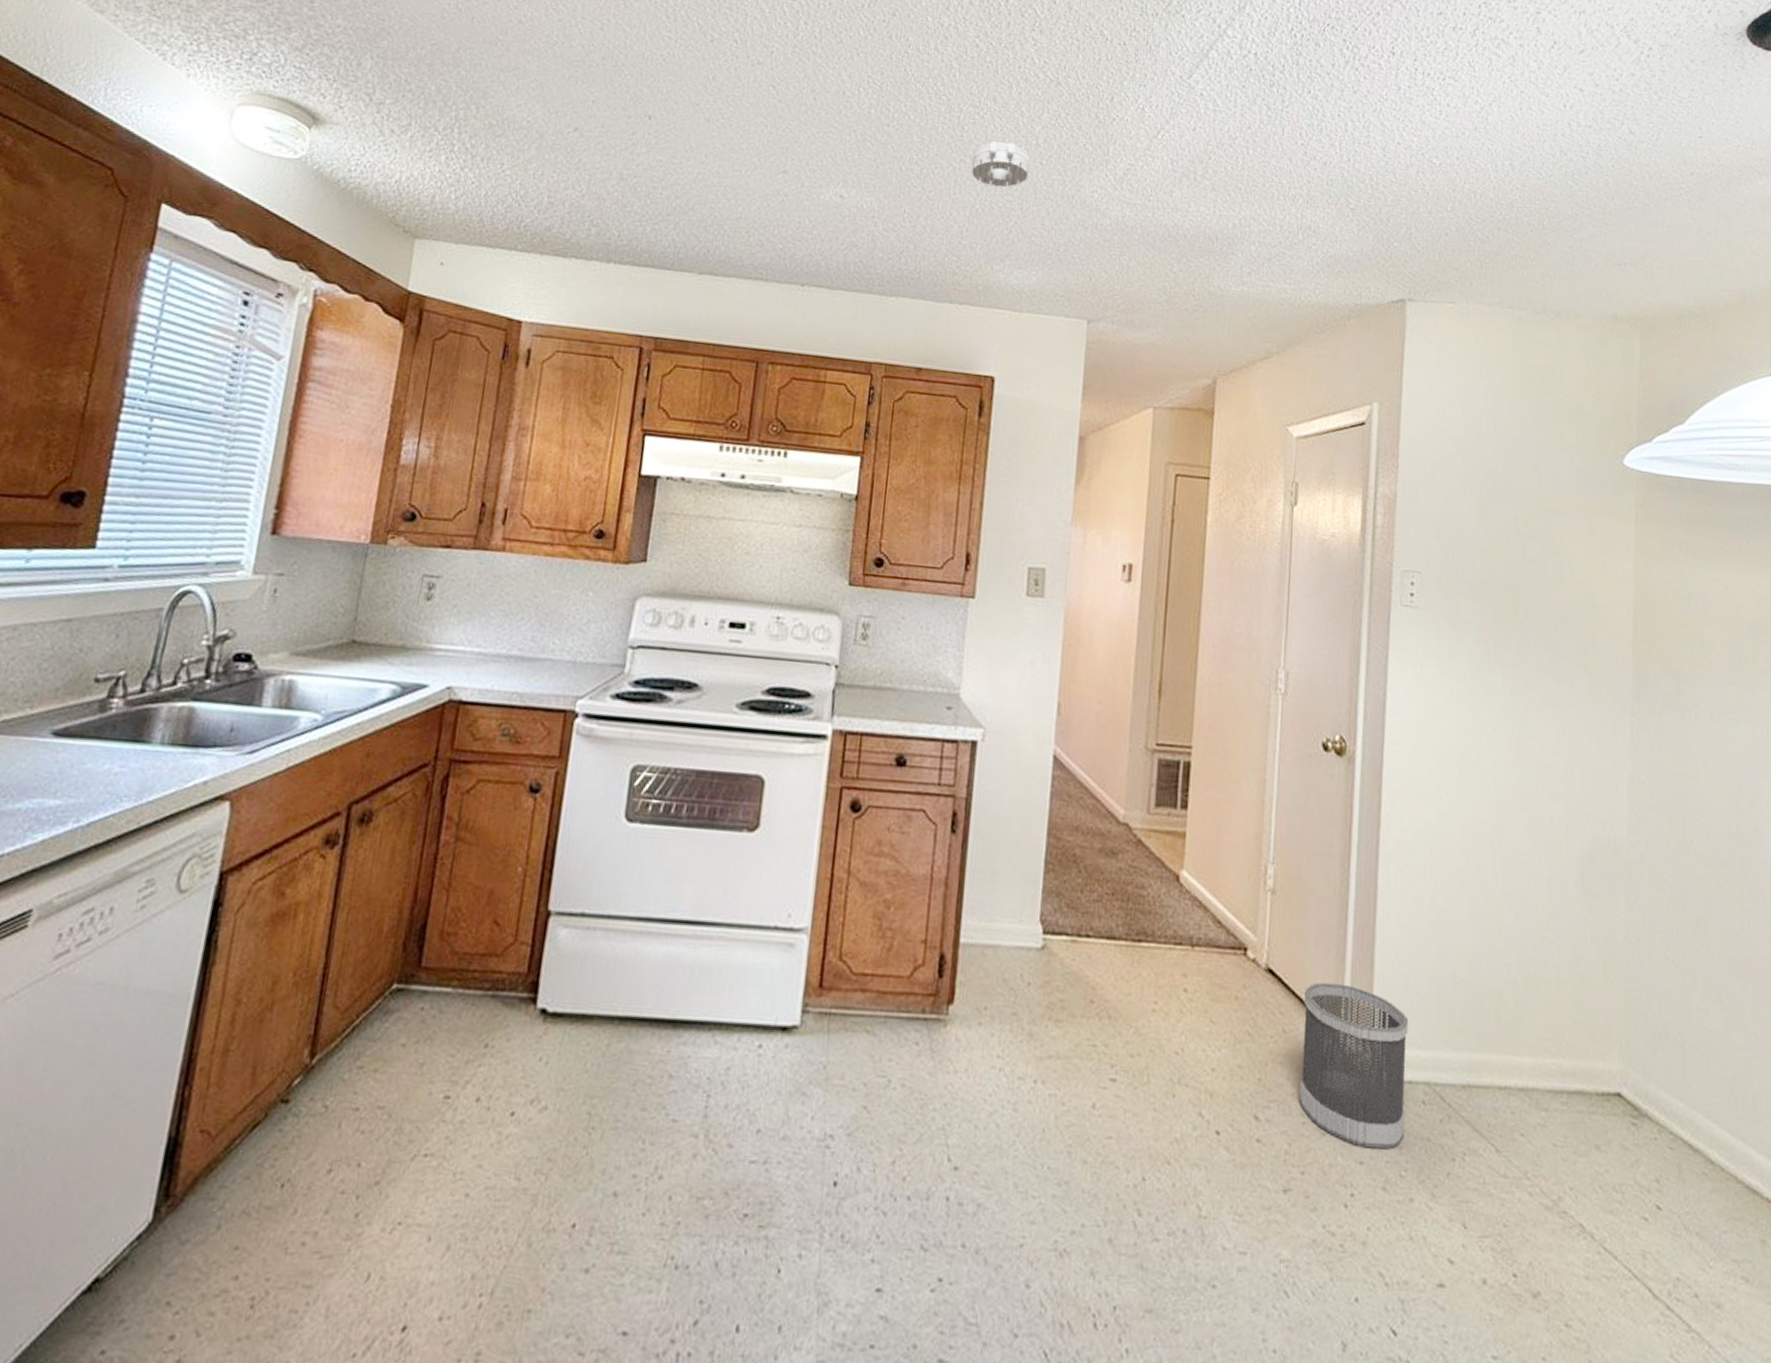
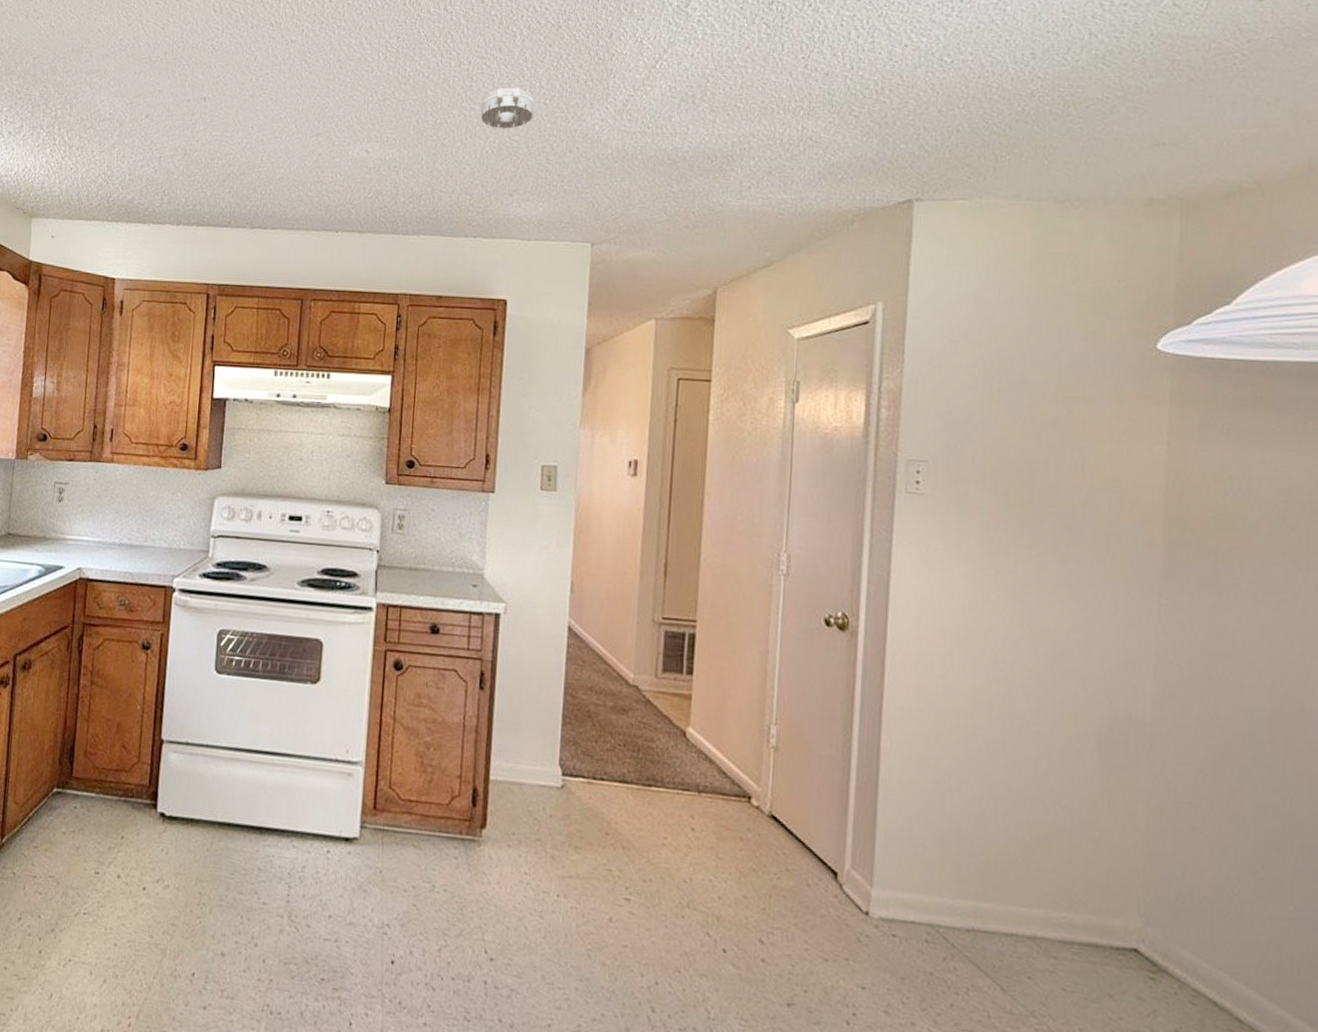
wastebasket: present [1299,982,1409,1150] -> none [802,830,912,979]

